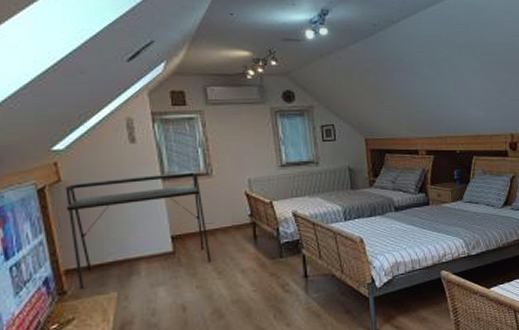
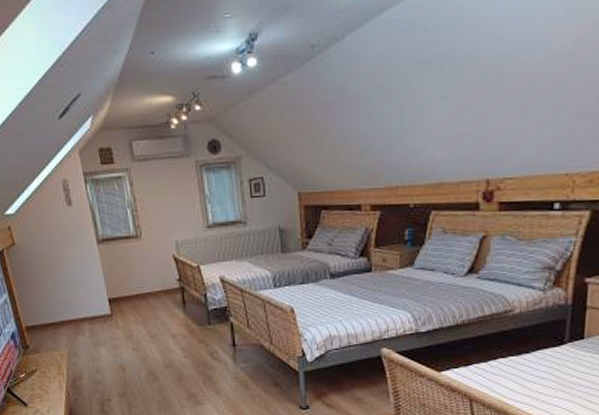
desk: present [66,171,211,289] -> none [19,234,144,344]

